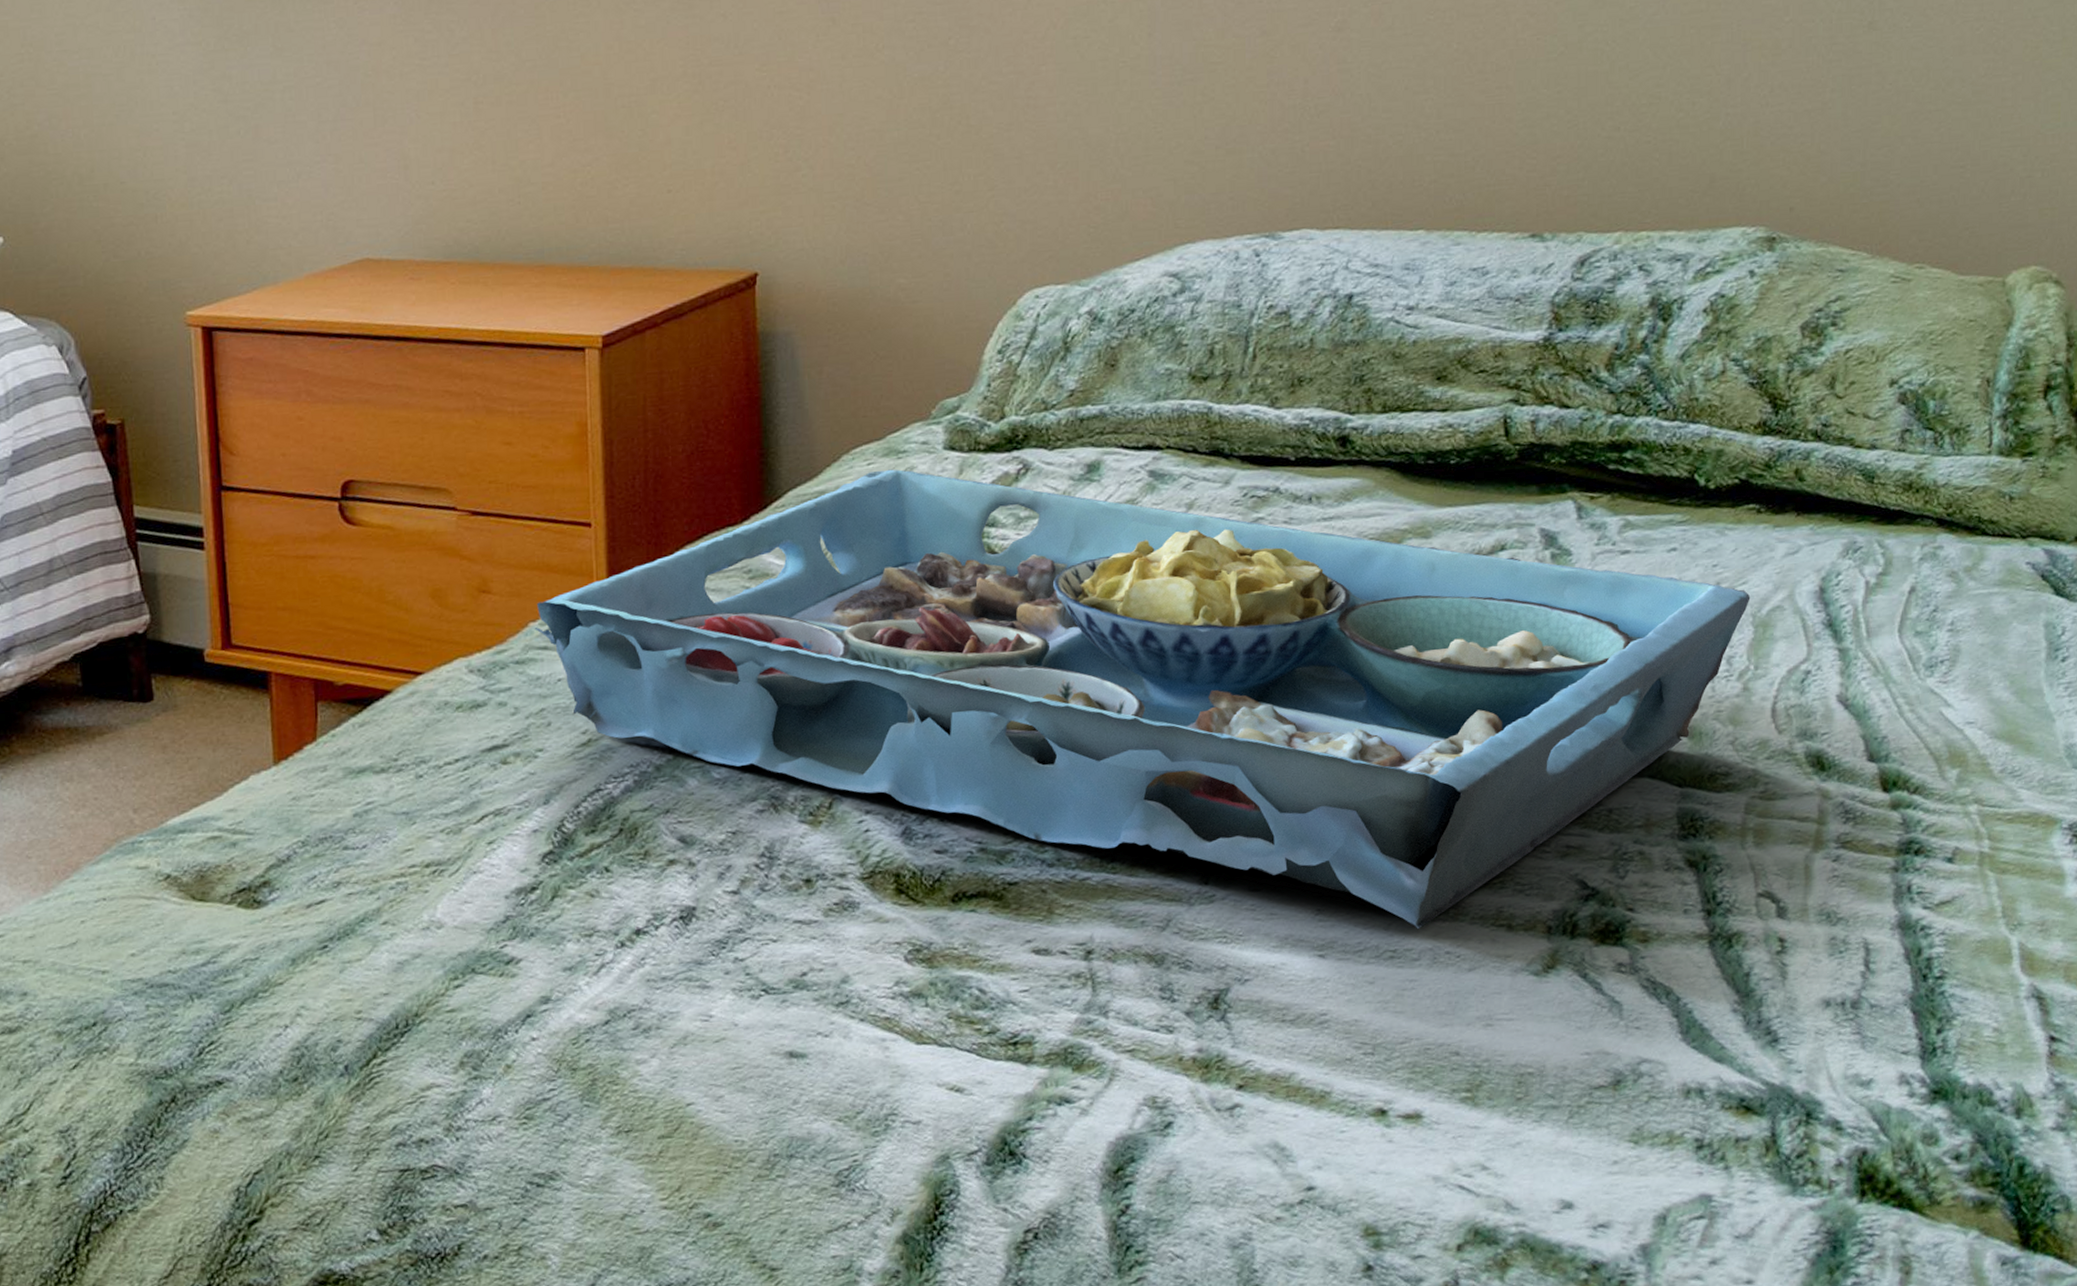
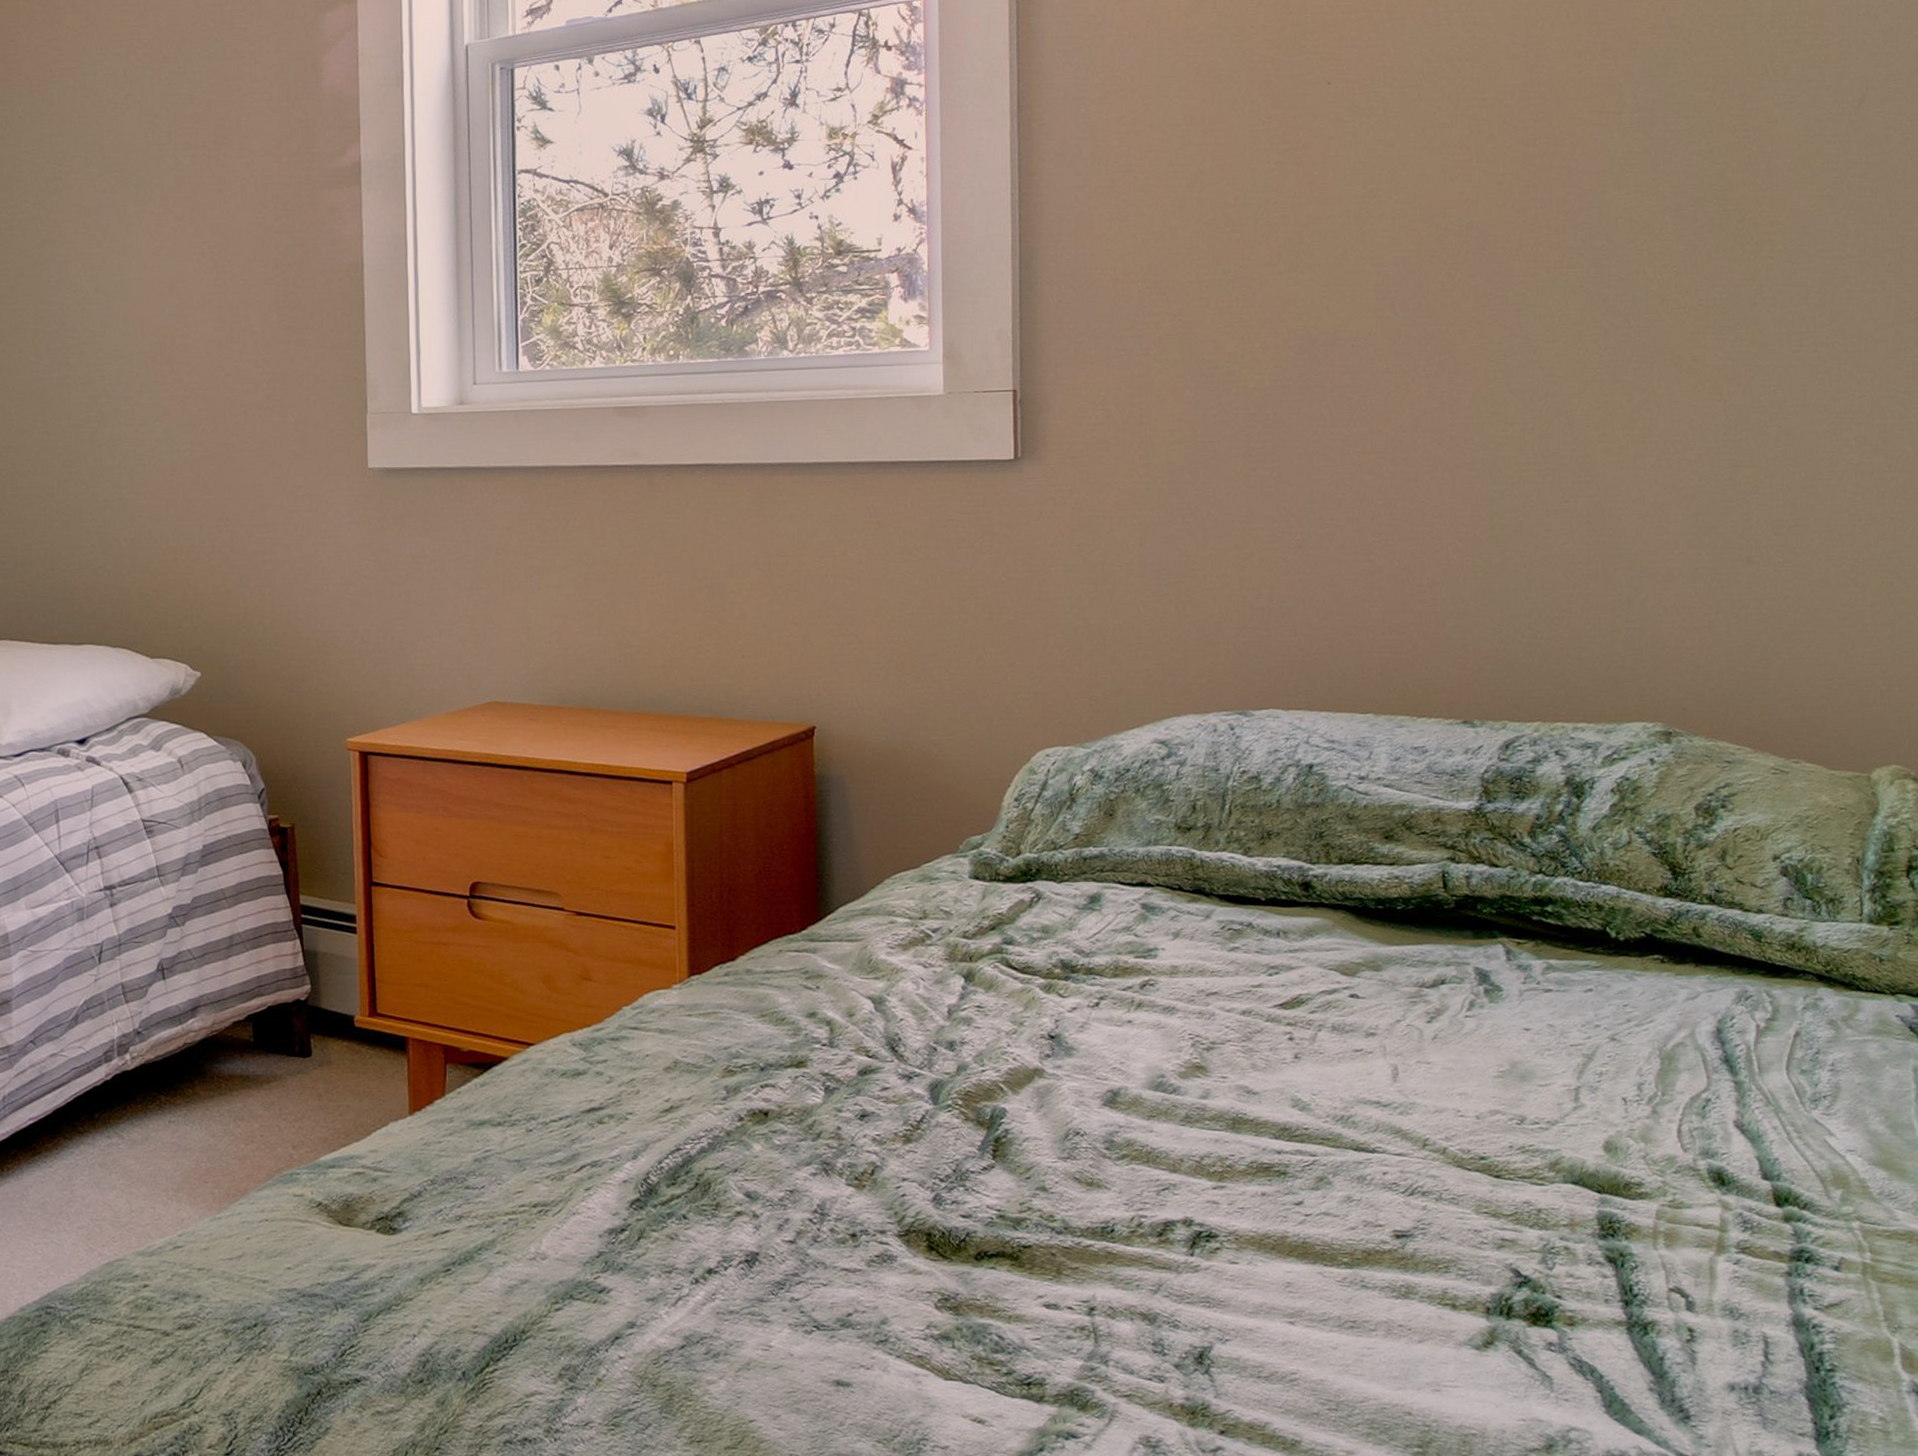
serving tray: present [534,469,1751,929] -> none [627,893,1657,1303]

